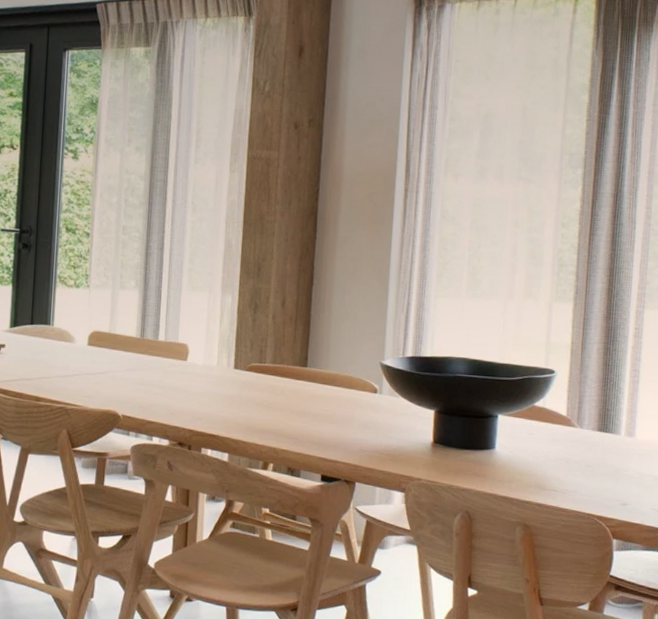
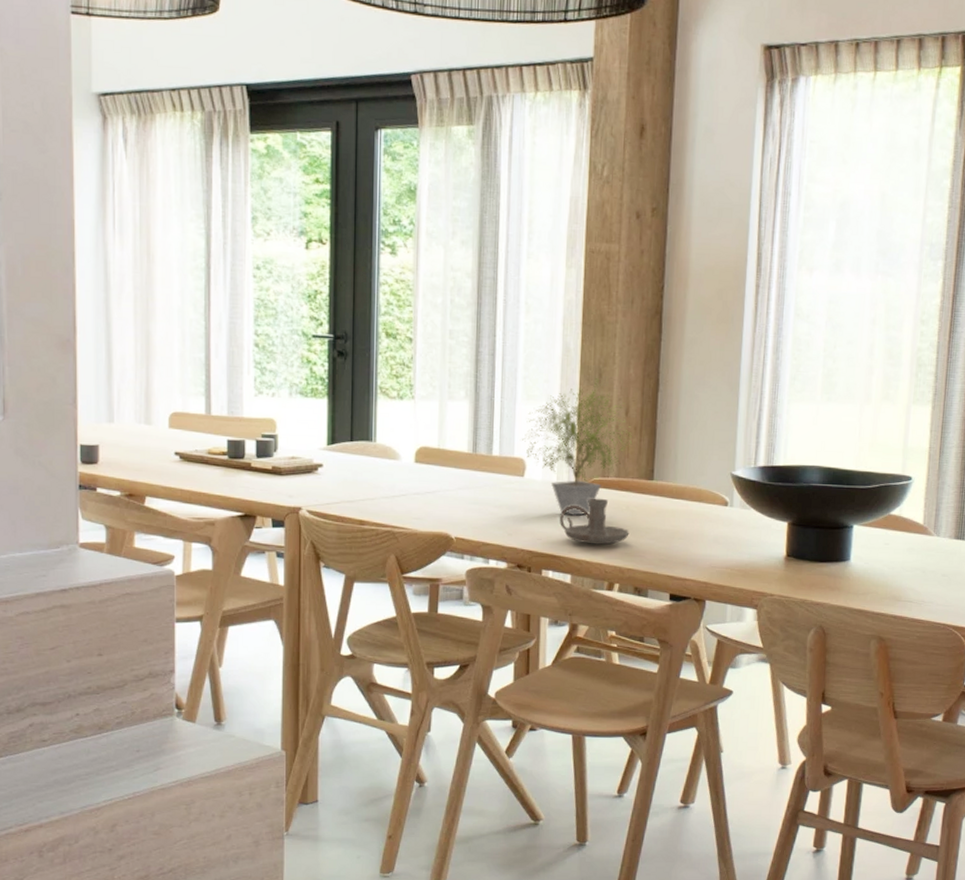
potted plant: none [186,272,289,399] -> present [522,378,633,516]
candle holder: none [219,382,284,426] -> present [560,498,630,545]

